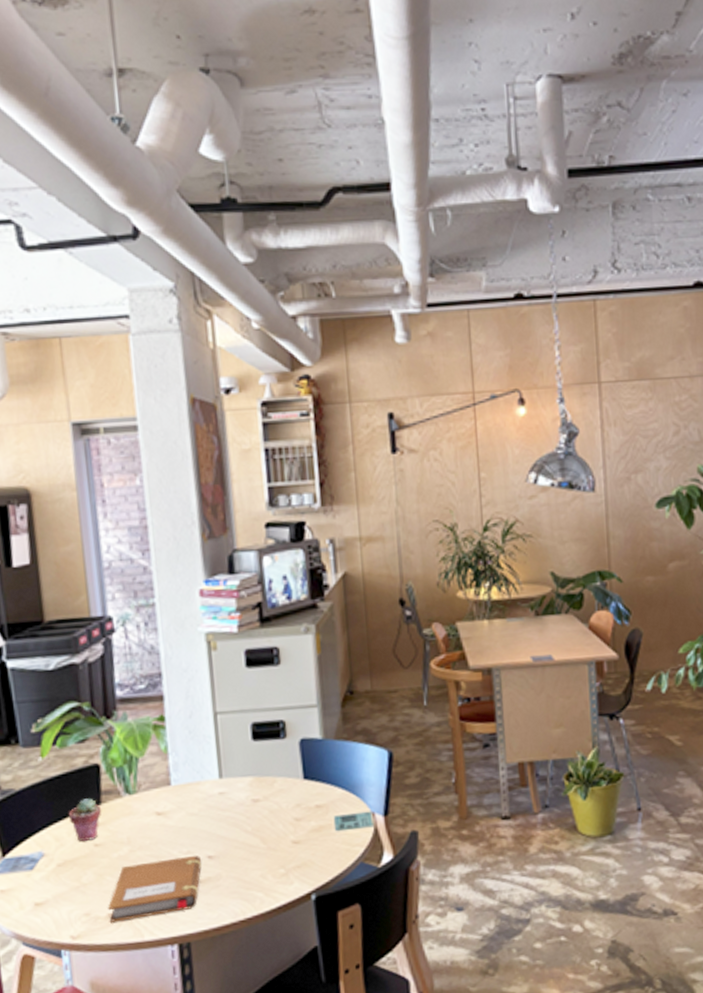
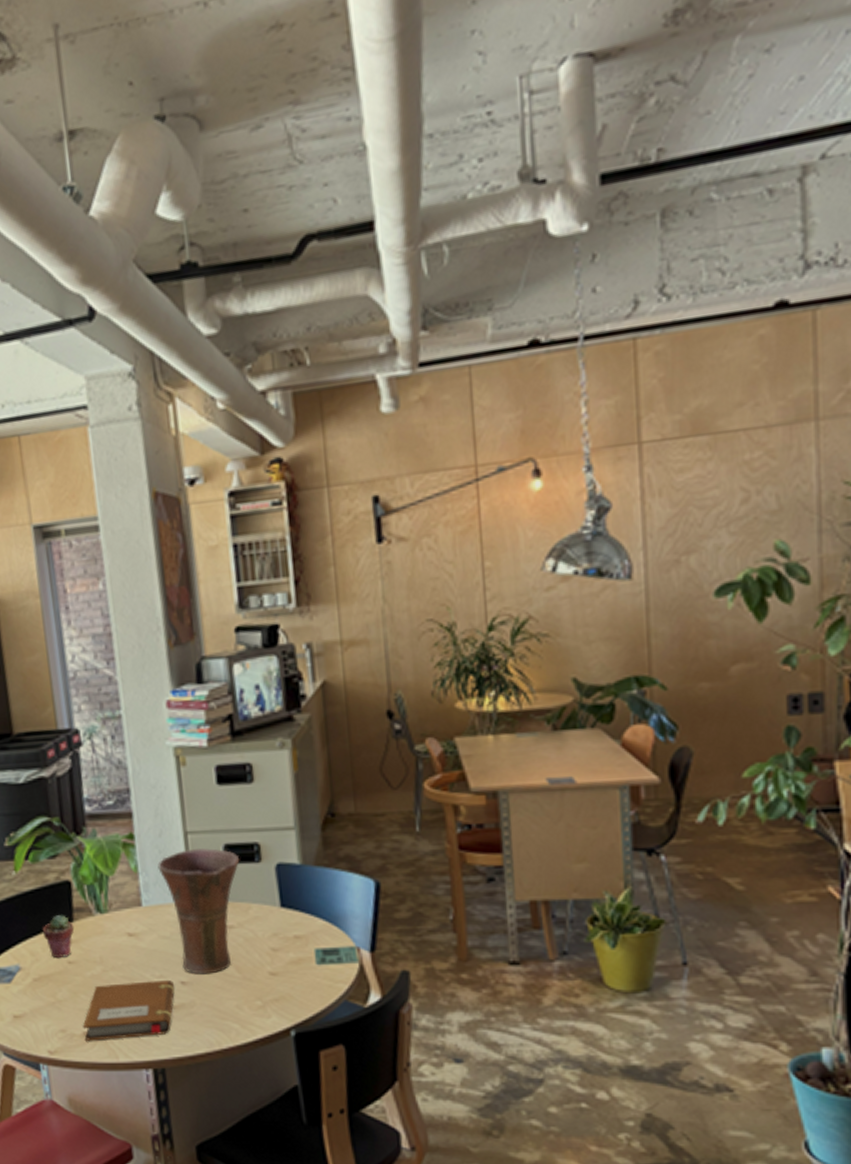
vase: none [187,727,267,848] -> present [157,848,240,975]

